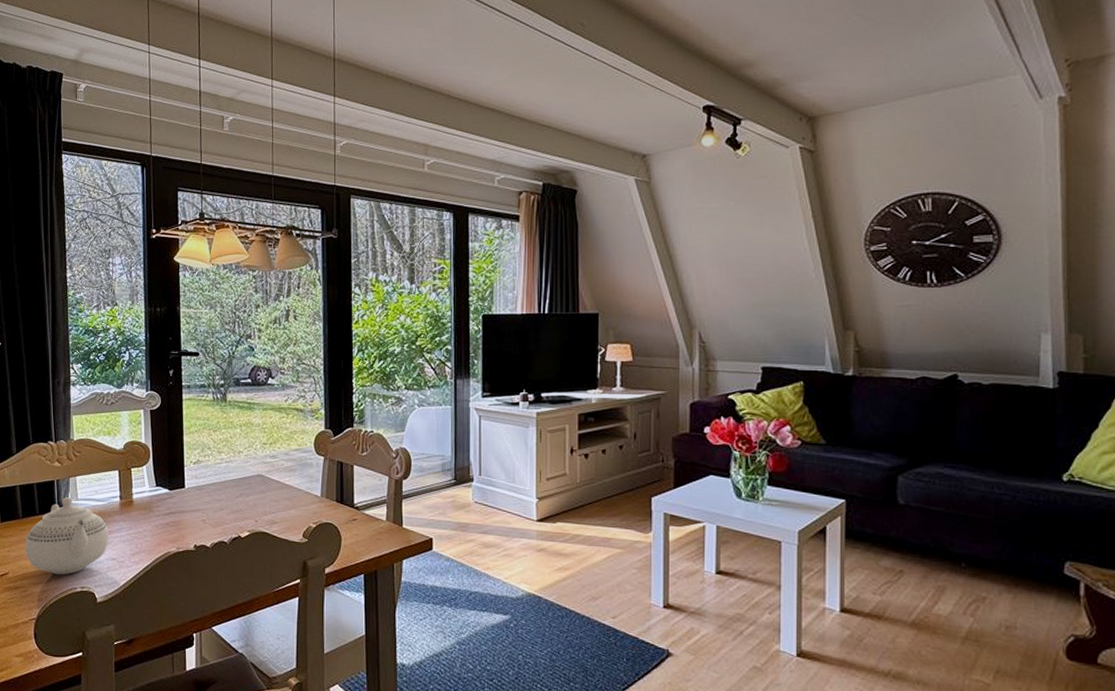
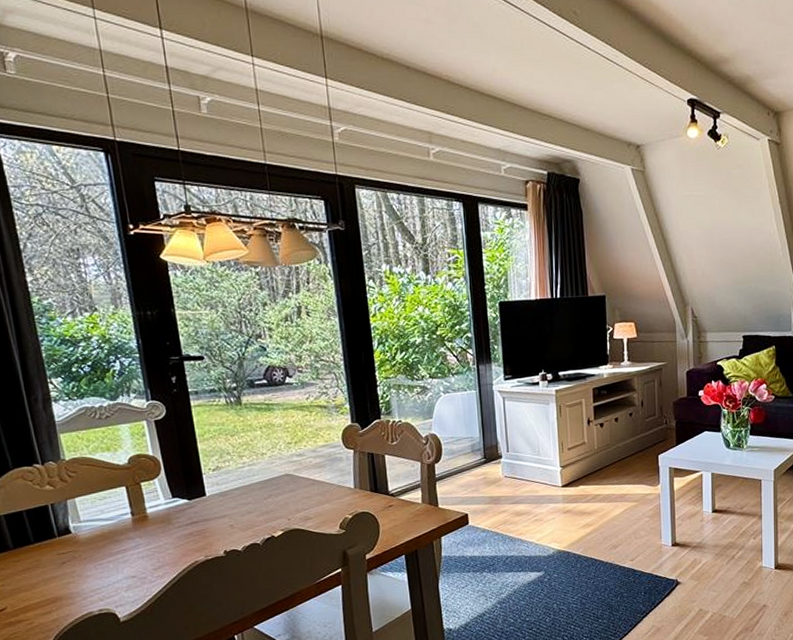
teapot: present [25,497,109,575] -> none [22,520,125,602]

